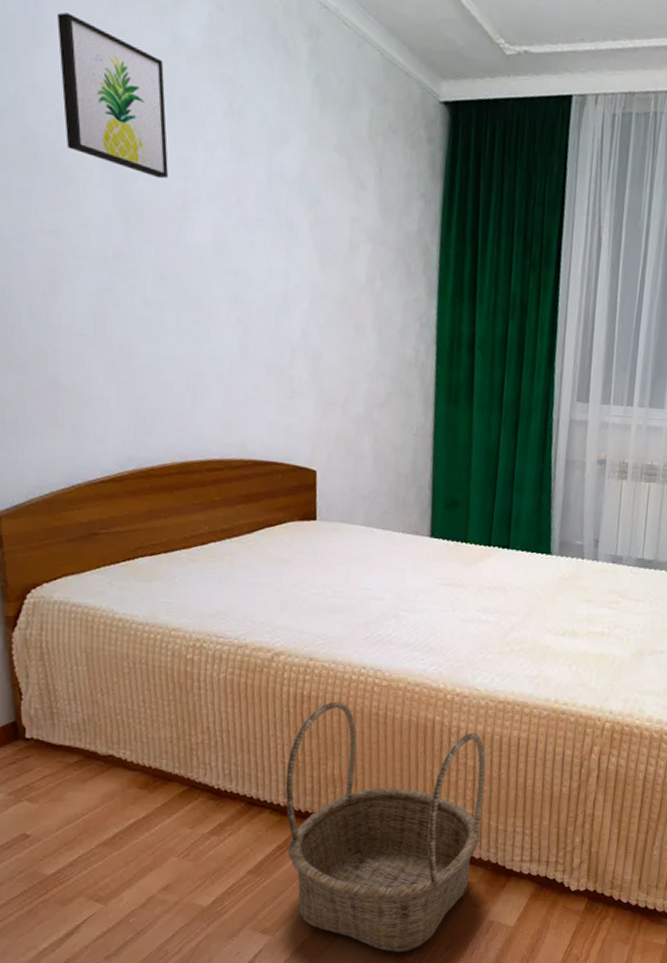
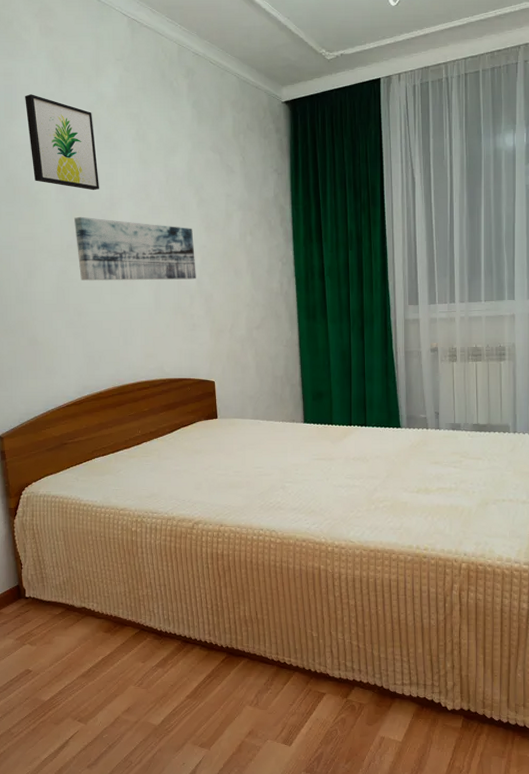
wall art: none [126,212,302,329] -> present [74,216,196,280]
basket: present [285,701,486,952] -> none [209,557,366,764]

